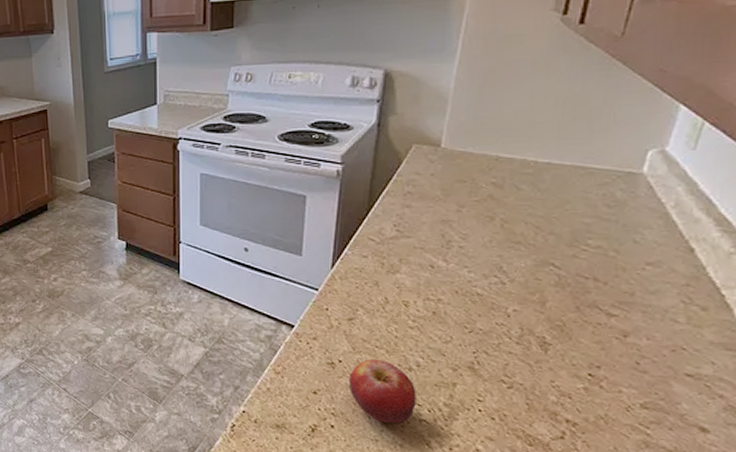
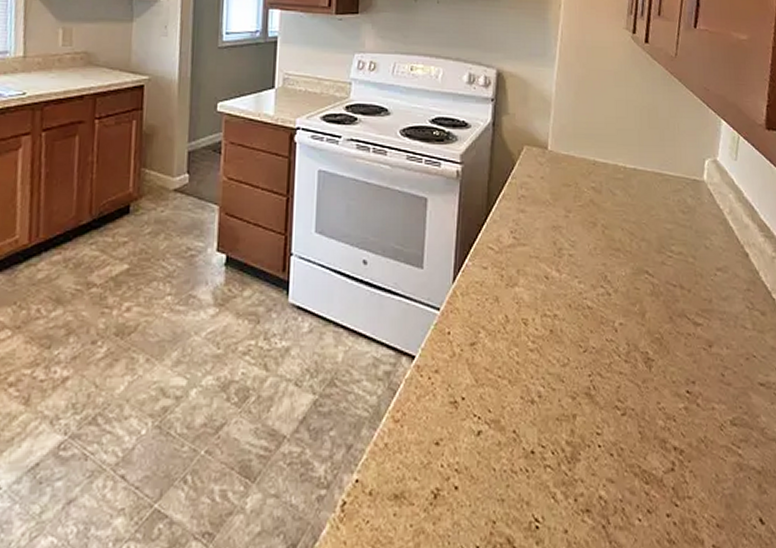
fruit: present [348,358,416,423] -> none [472,392,540,474]

